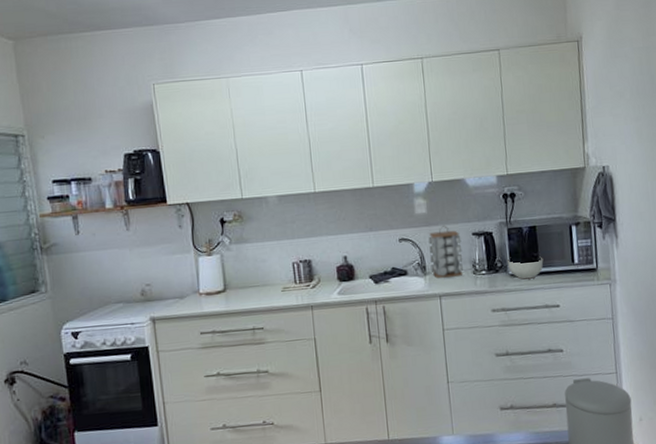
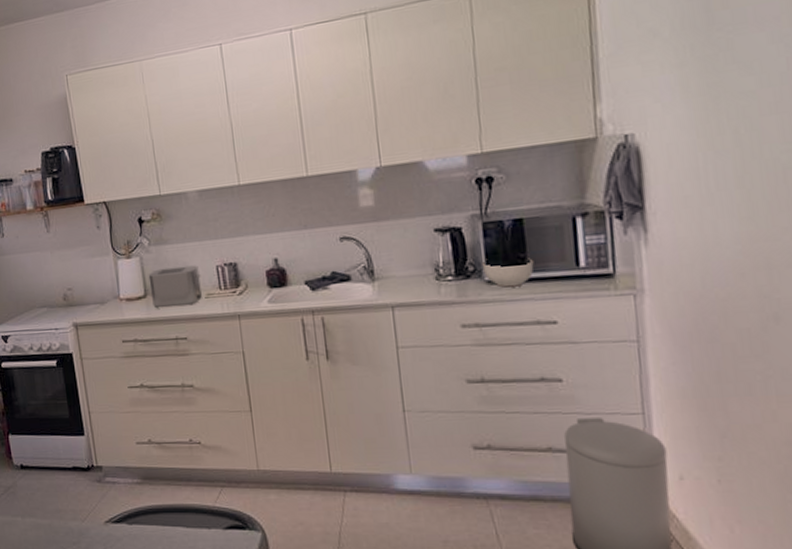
toaster: none [228,262,279,302] -> present [148,265,202,309]
spice rack: present [427,225,464,279] -> none [376,219,424,286]

